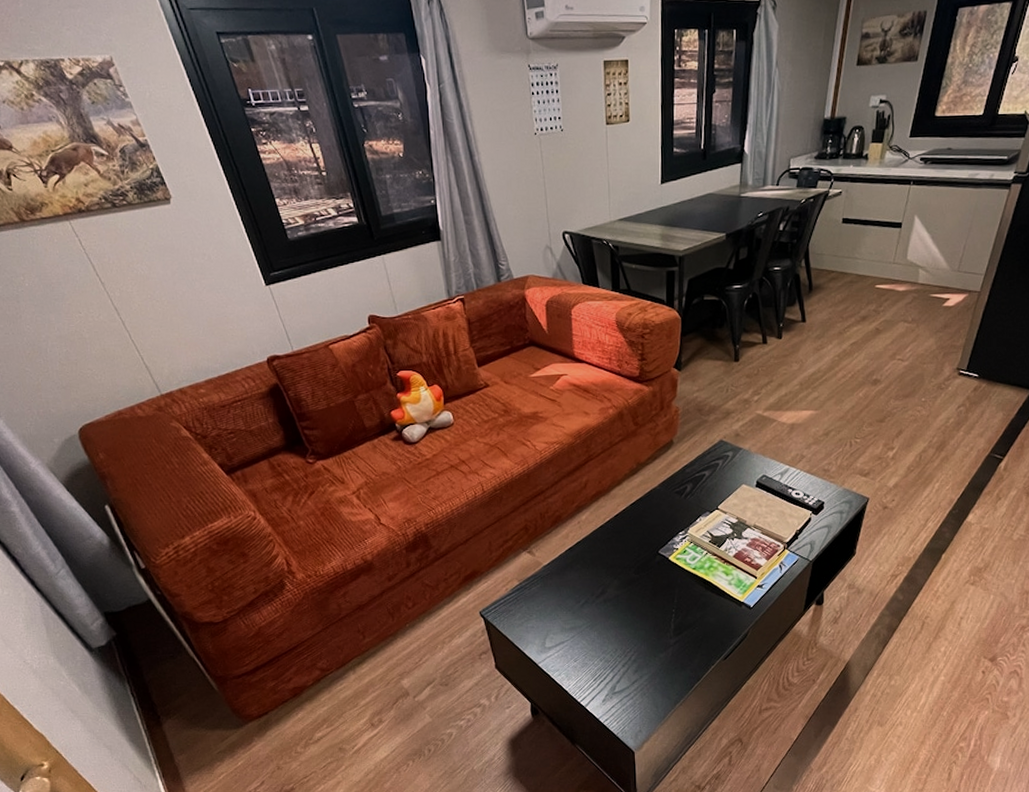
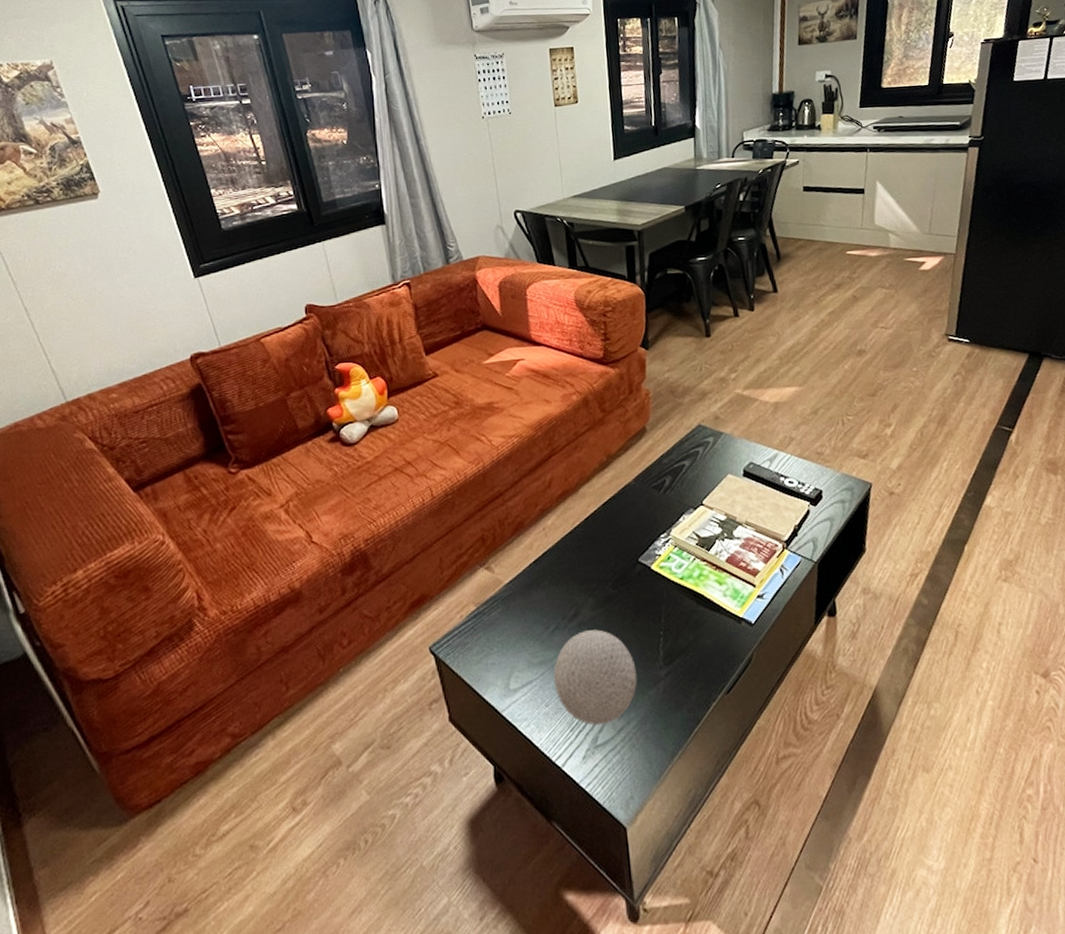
decorative ball: none [581,605,651,678] -> present [553,629,637,726]

